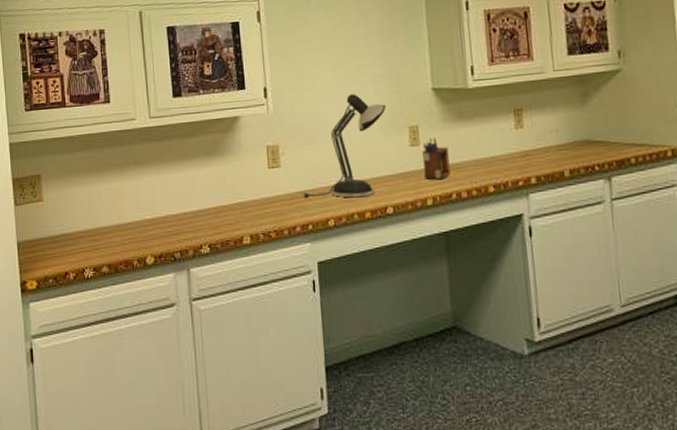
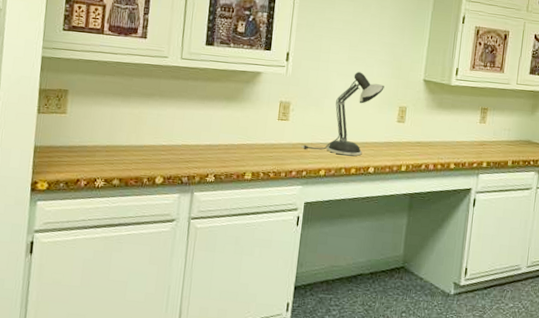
desk organizer: present [422,138,451,180] -> none [403,118,426,153]

